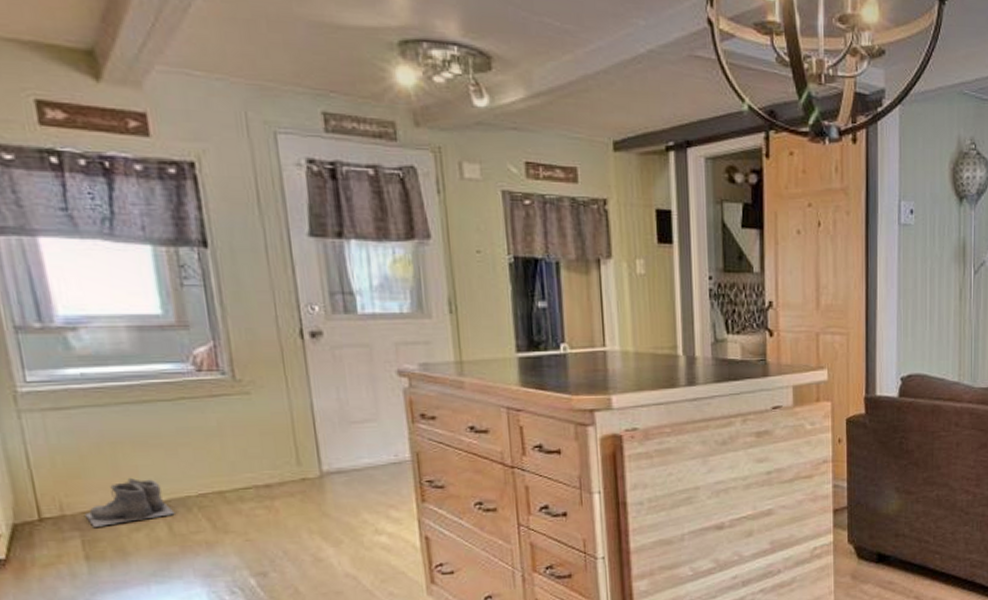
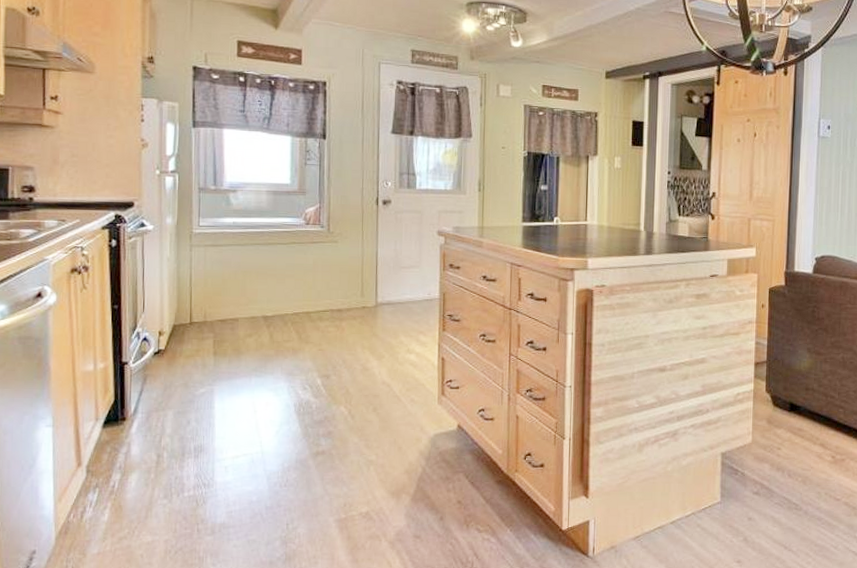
boots: present [85,477,175,527] -> none [219,297,276,331]

